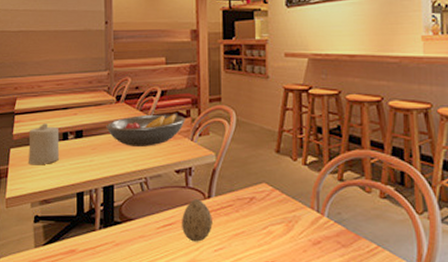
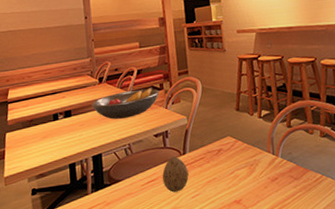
candle: present [28,122,60,164] -> none [22,107,52,145]

